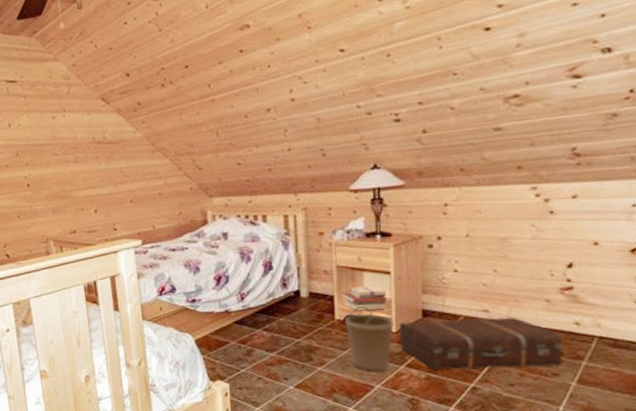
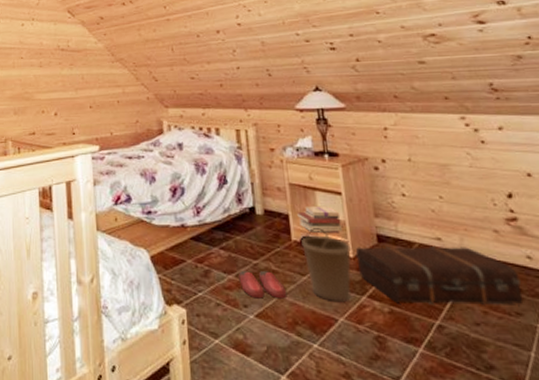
slippers: none [280,348,326,372] -> present [238,271,286,299]

